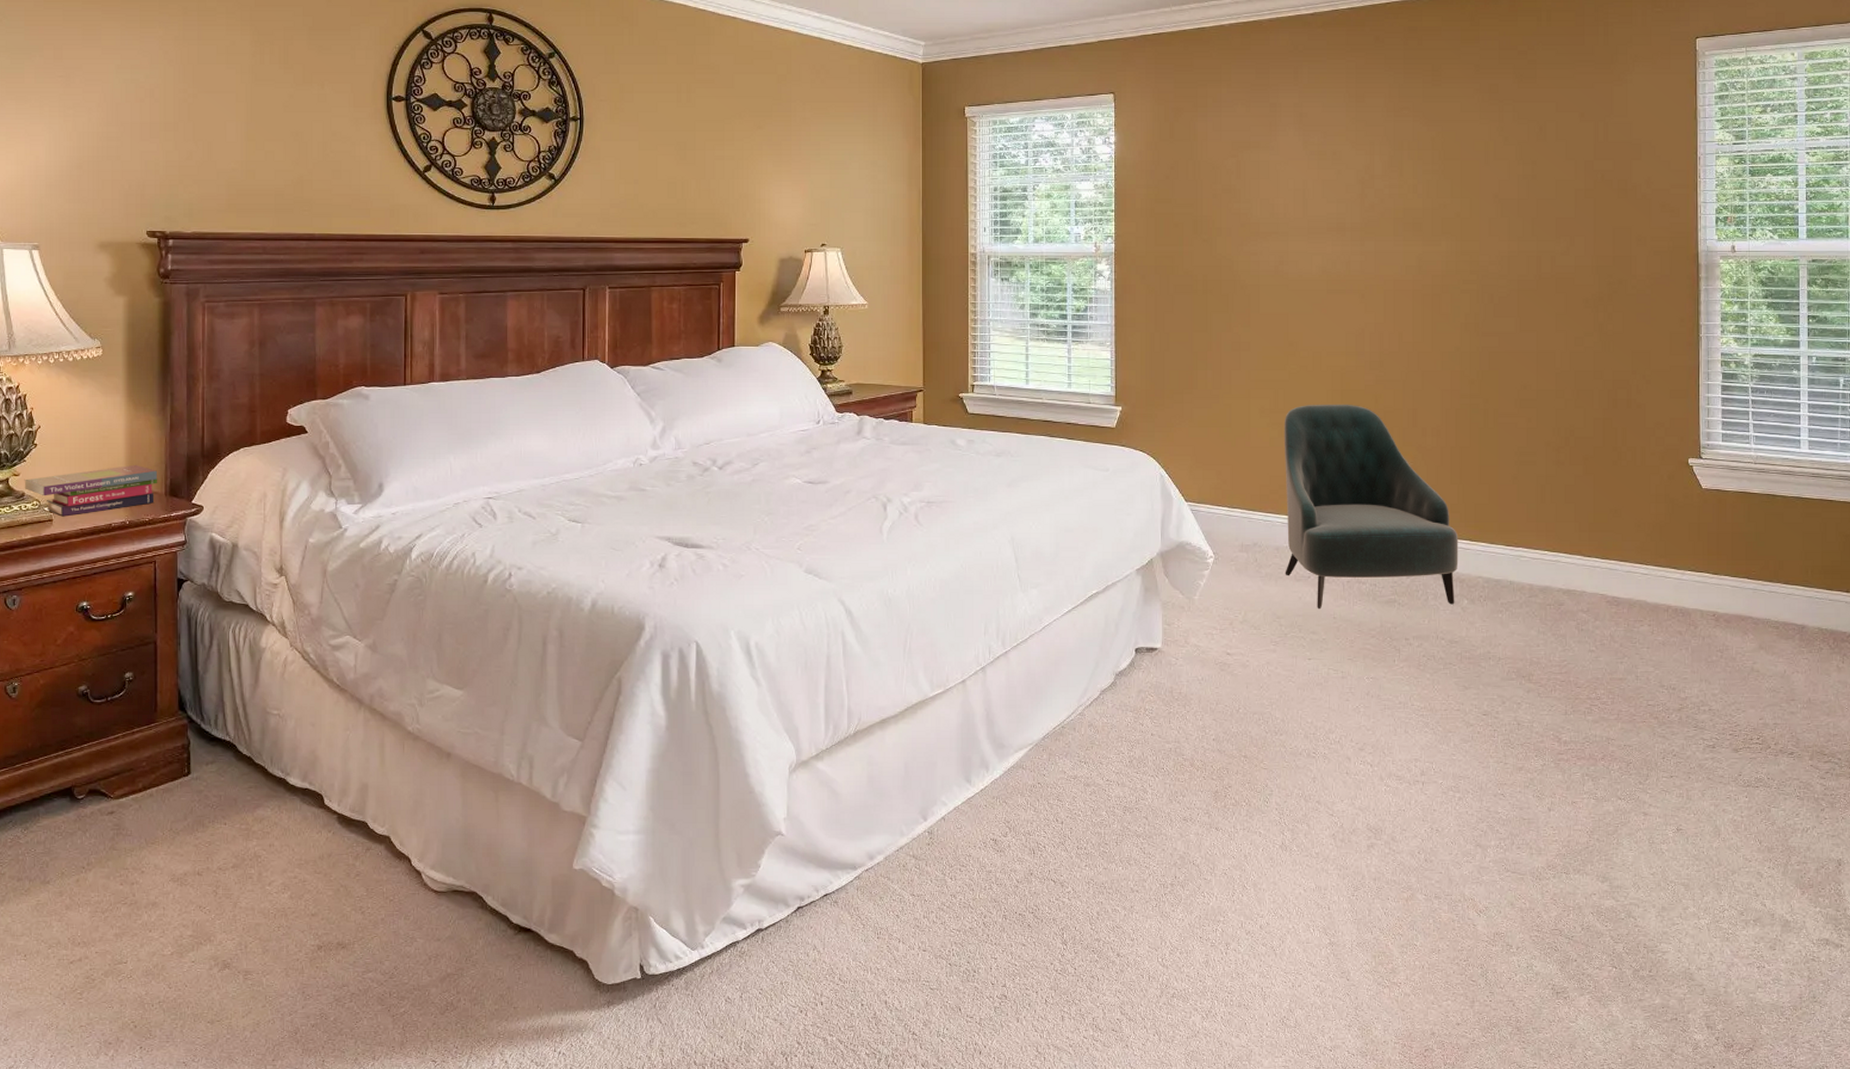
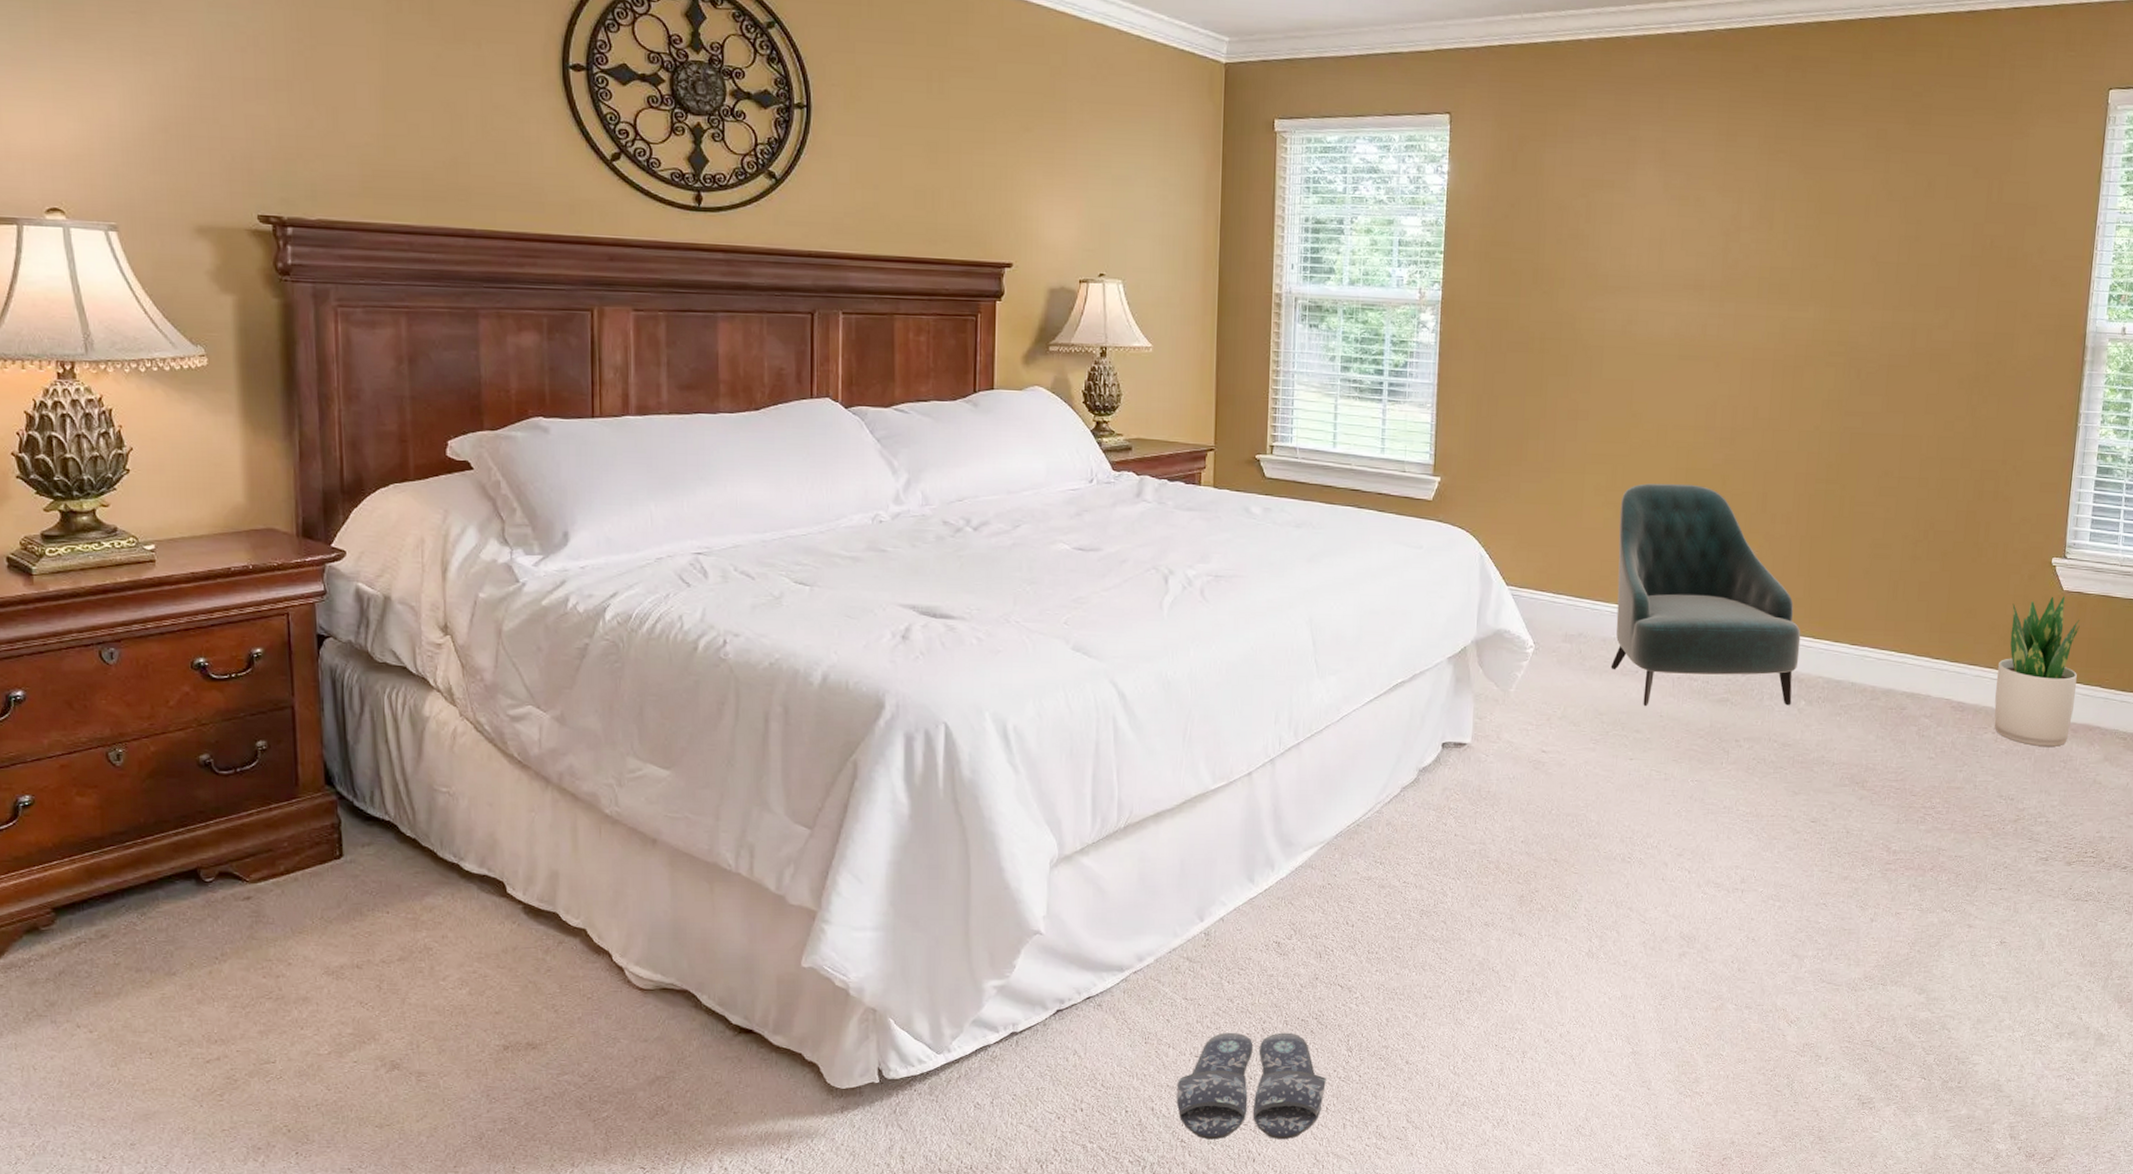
books: present [24,464,158,517] -> none [115,498,287,558]
slippers: none [907,927,1044,1032] -> present [1176,1032,1326,1140]
planter: none [1648,494,1724,637] -> present [1994,596,2080,747]

